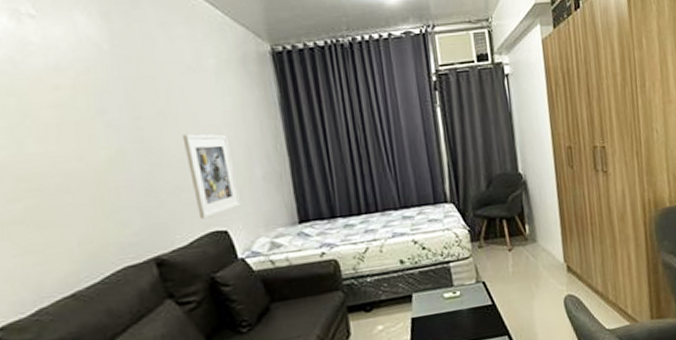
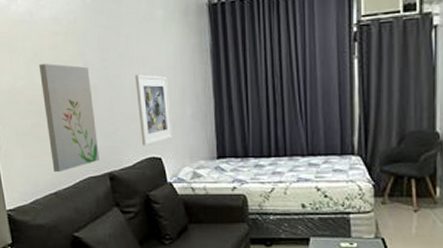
wall art: none [32,126,139,269] -> present [39,64,99,173]

